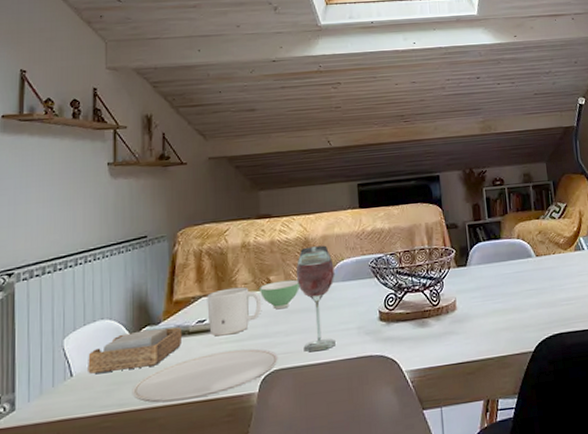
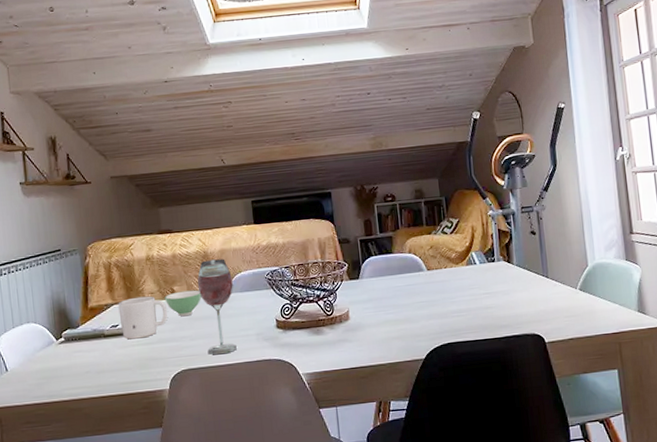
napkin holder: present [88,327,183,374] -> none [19,331,99,369]
plate: present [132,348,278,403] -> none [59,350,185,396]

